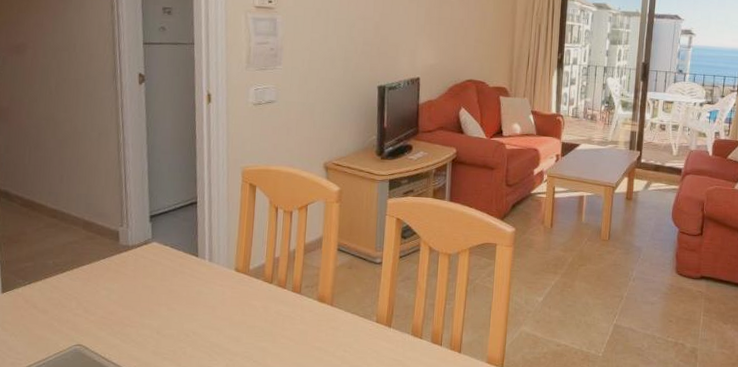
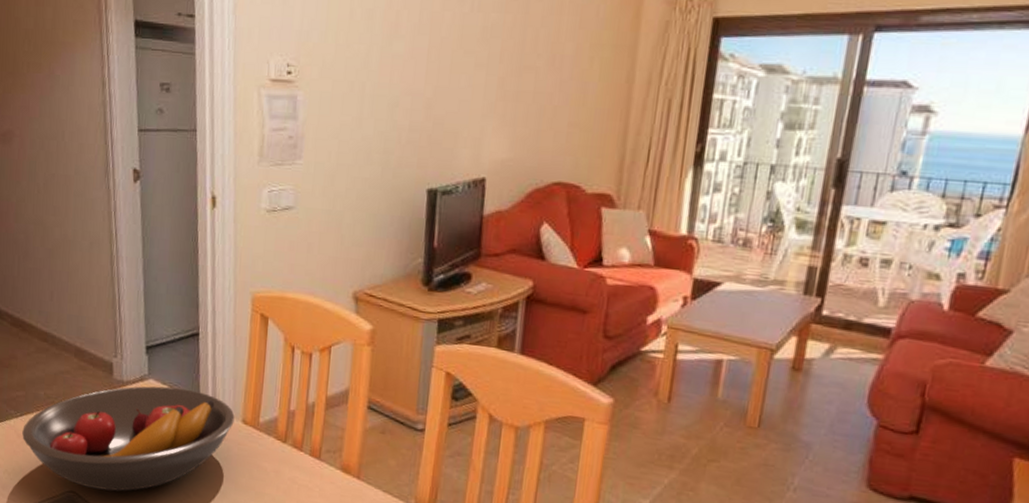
fruit bowl: none [30,247,229,340] -> present [22,386,235,492]

